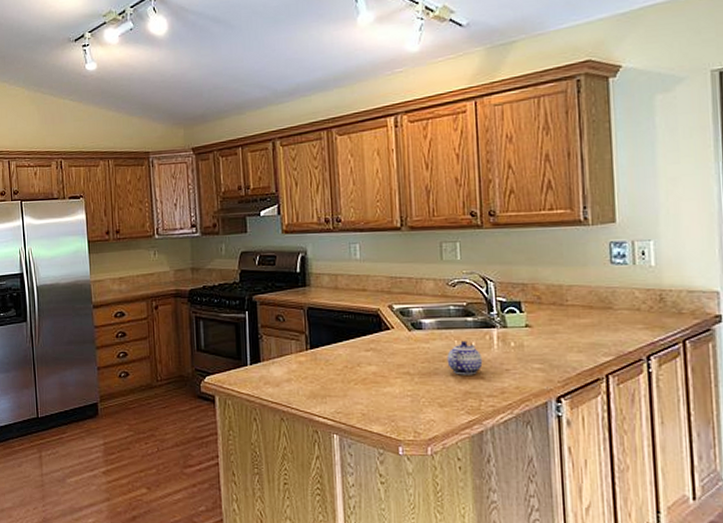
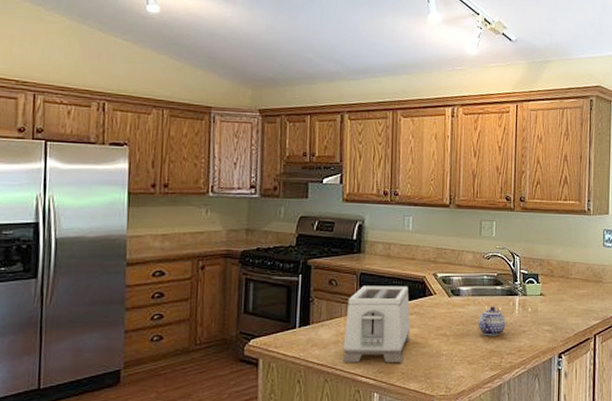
toaster: none [296,320,369,402] -> present [343,285,411,362]

